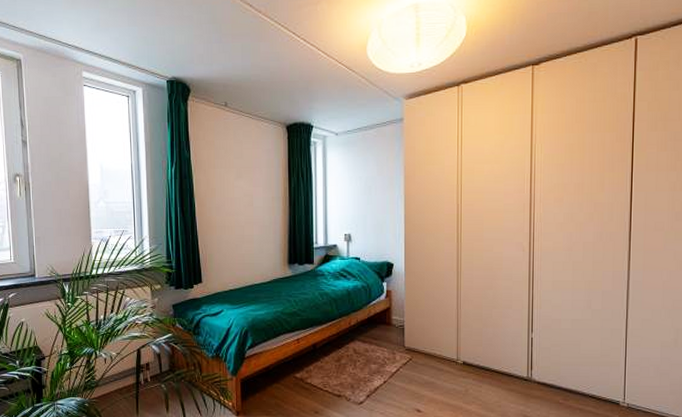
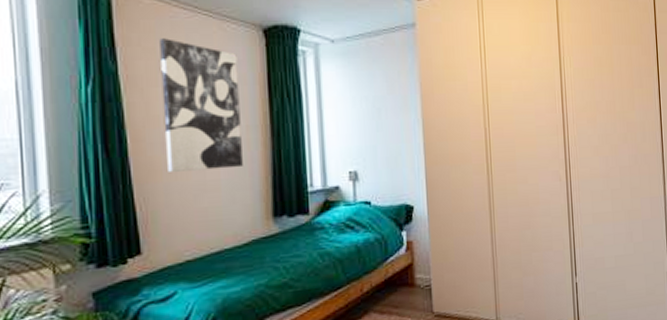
wall art: none [217,134,269,228] -> present [159,38,243,172]

